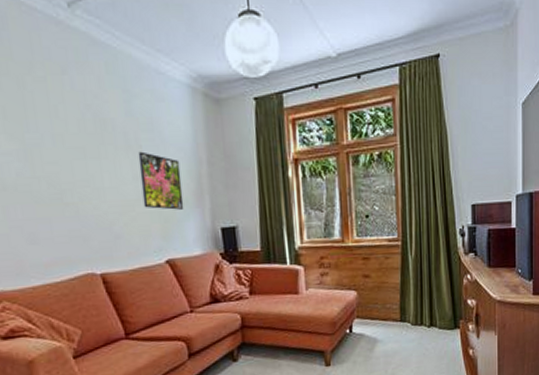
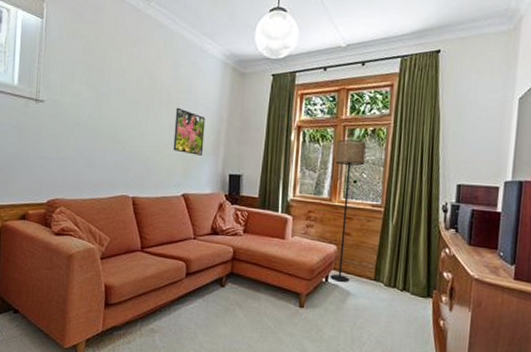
floor lamp: none [341,168,375,330] -> present [330,139,366,282]

